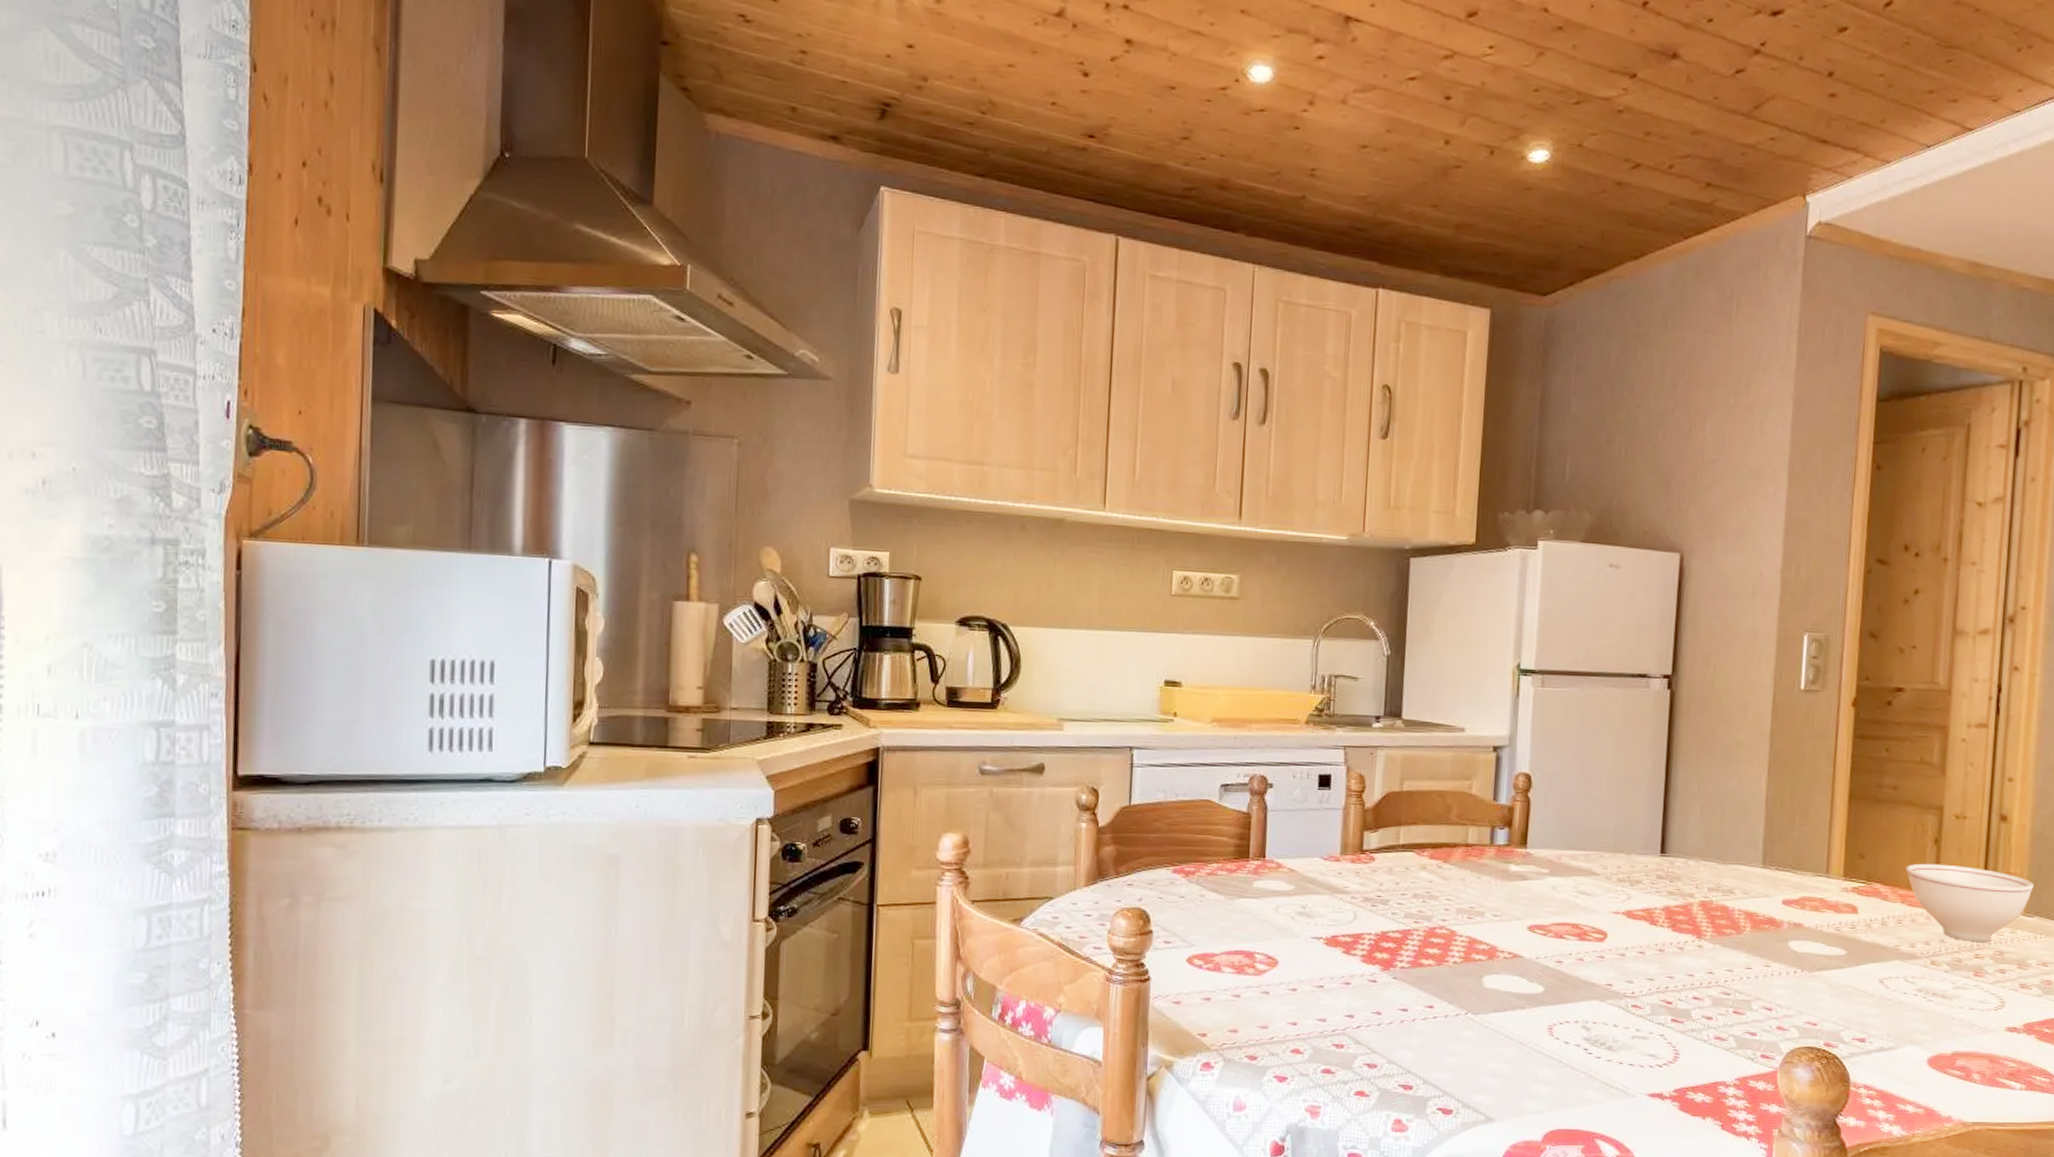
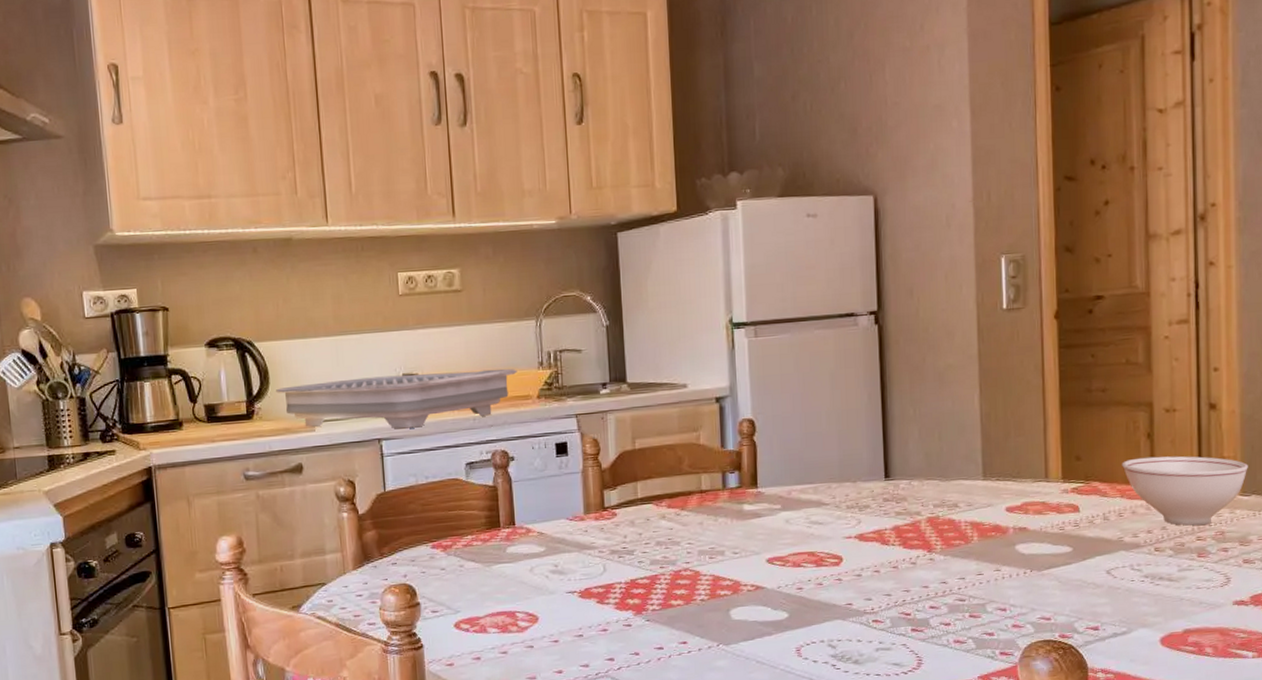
dish rack: none [1026,678,1288,740] -> present [276,368,518,429]

